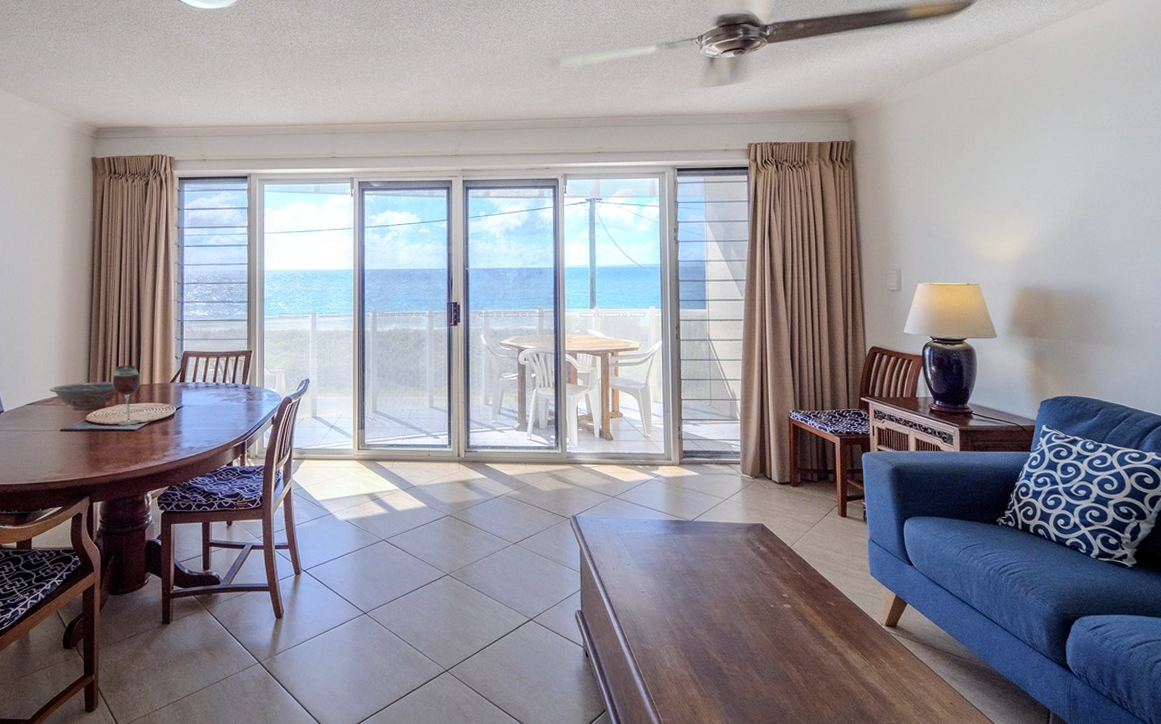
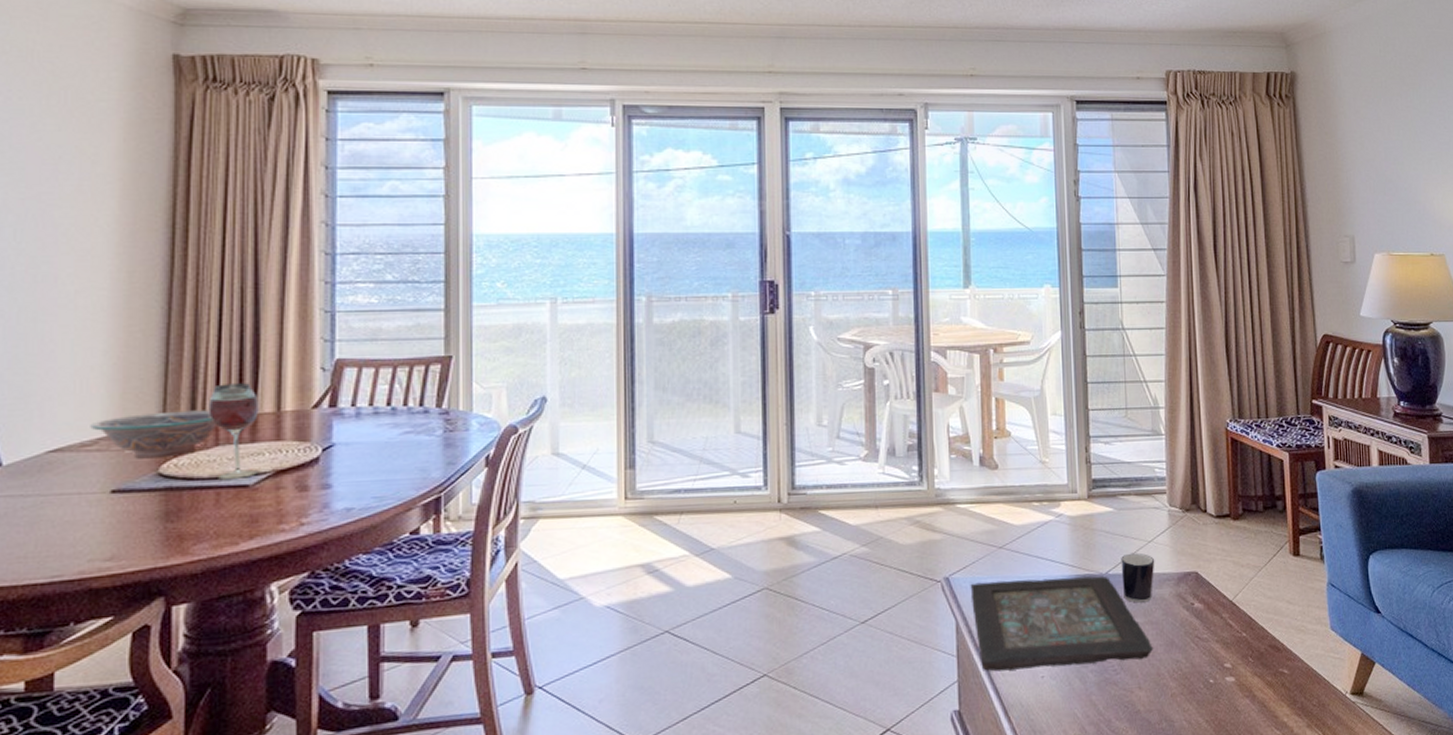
decorative tray: none [591,521,728,586] -> present [970,575,1154,672]
mug: none [704,507,730,544] -> present [1121,553,1155,603]

